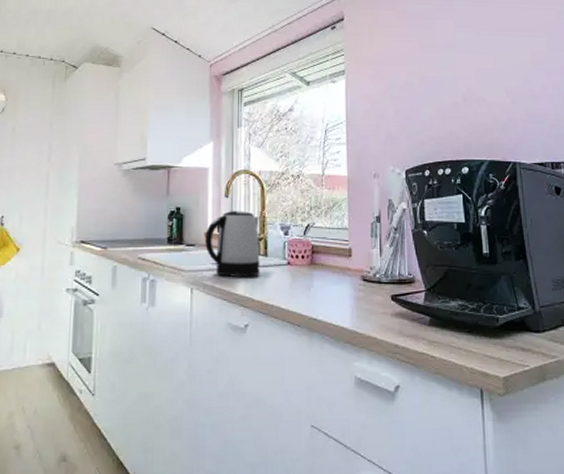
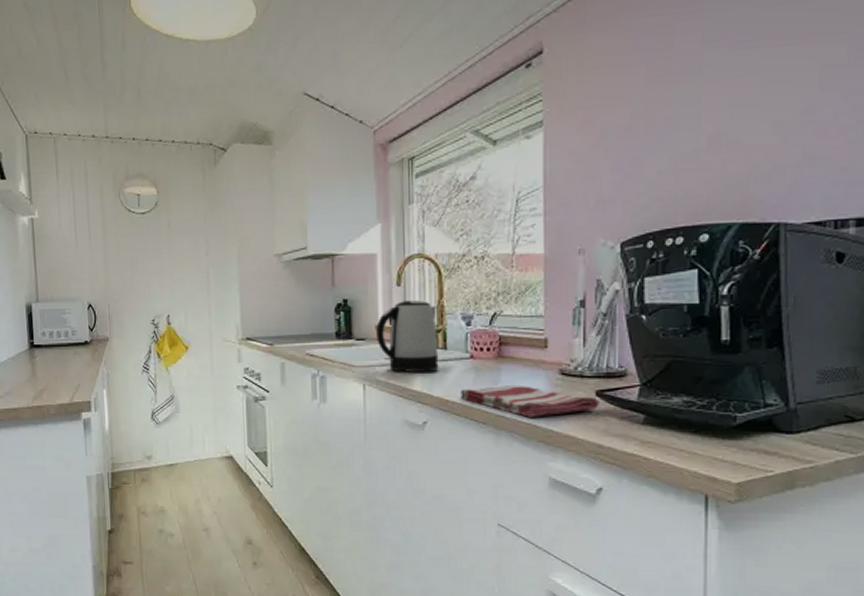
dish towel: none [279,289,394,320] -> present [461,384,599,417]

